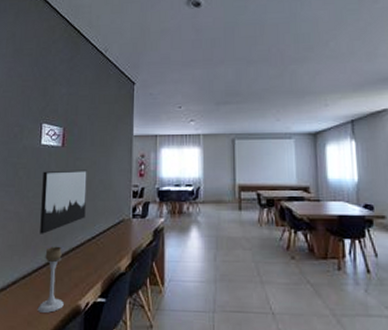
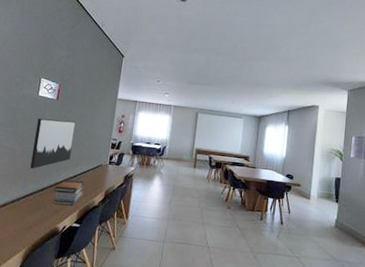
candle holder: present [37,246,64,313] -> none [22,179,48,231]
book stack: none [70,243,106,276] -> present [53,180,84,206]

